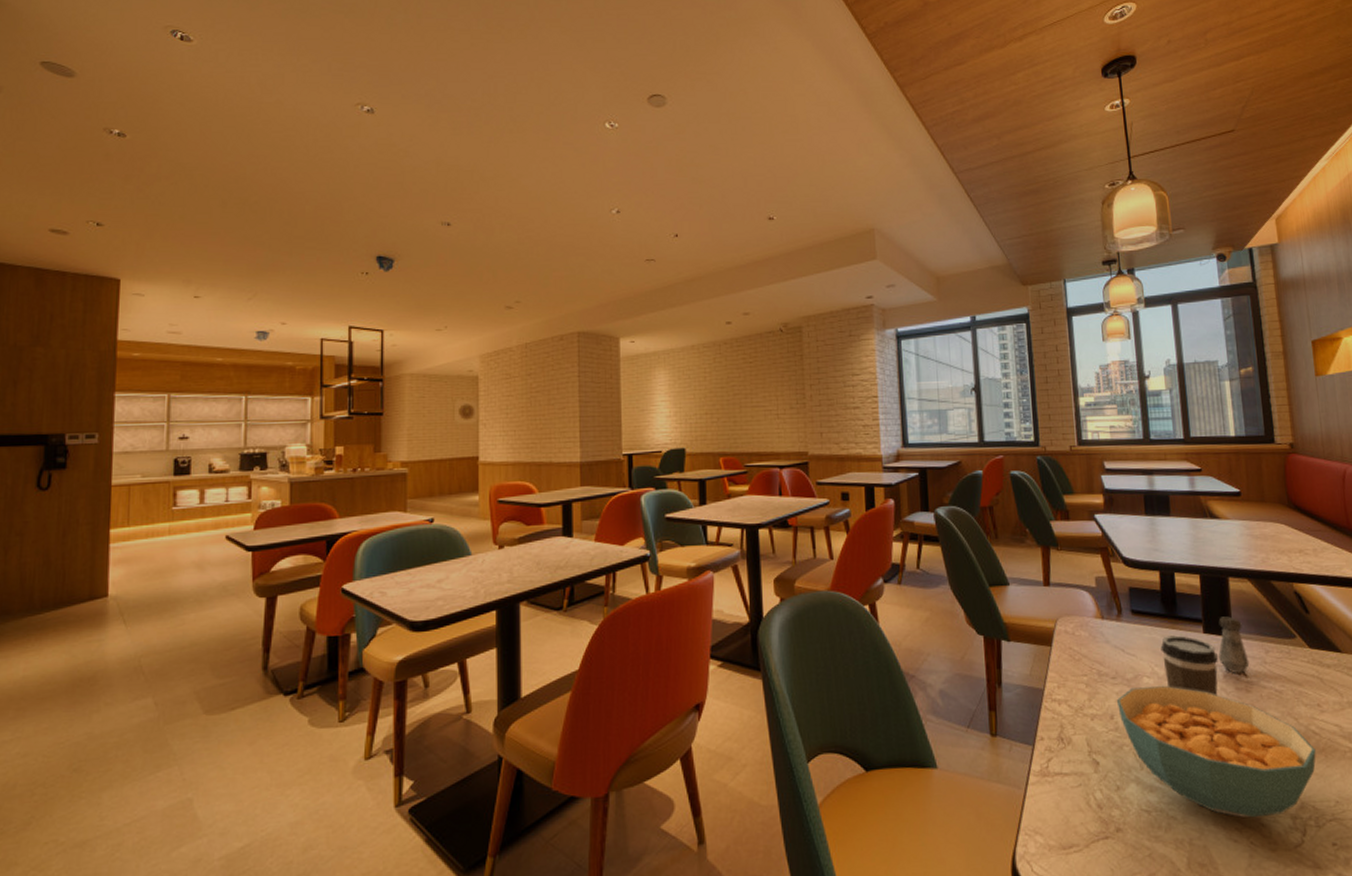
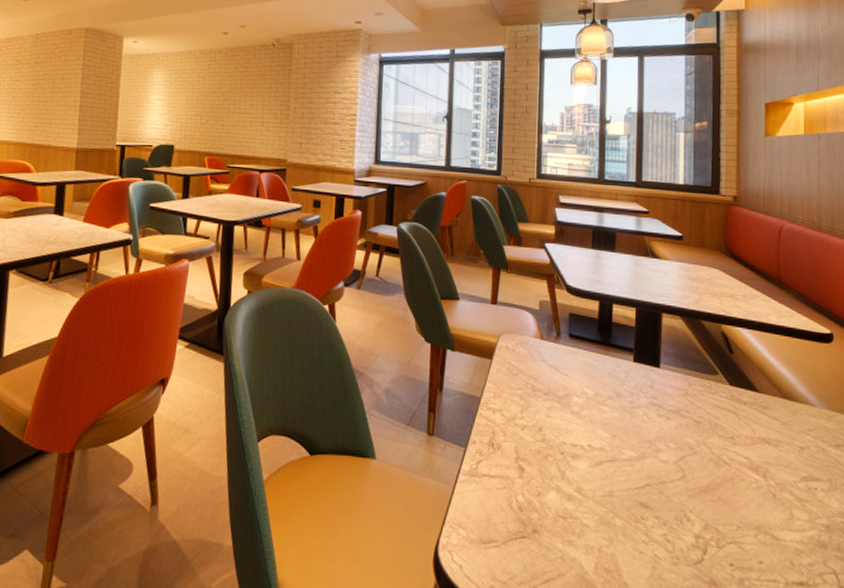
cereal bowl: present [1116,685,1316,818] -> none [546,405,724,533]
coffee cup: present [1160,635,1218,697] -> none [592,361,644,420]
salt shaker: present [1218,616,1250,674] -> none [645,348,673,403]

